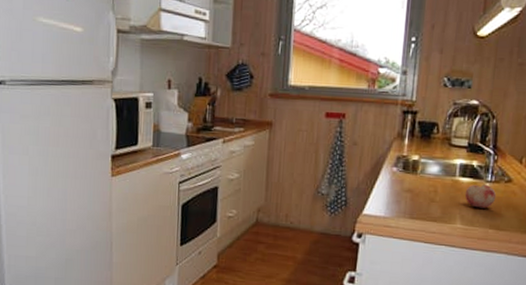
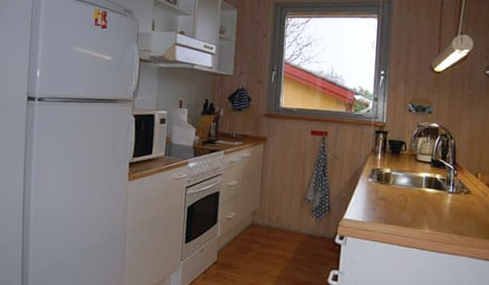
fruit: present [464,184,497,209] -> none [431,194,458,216]

